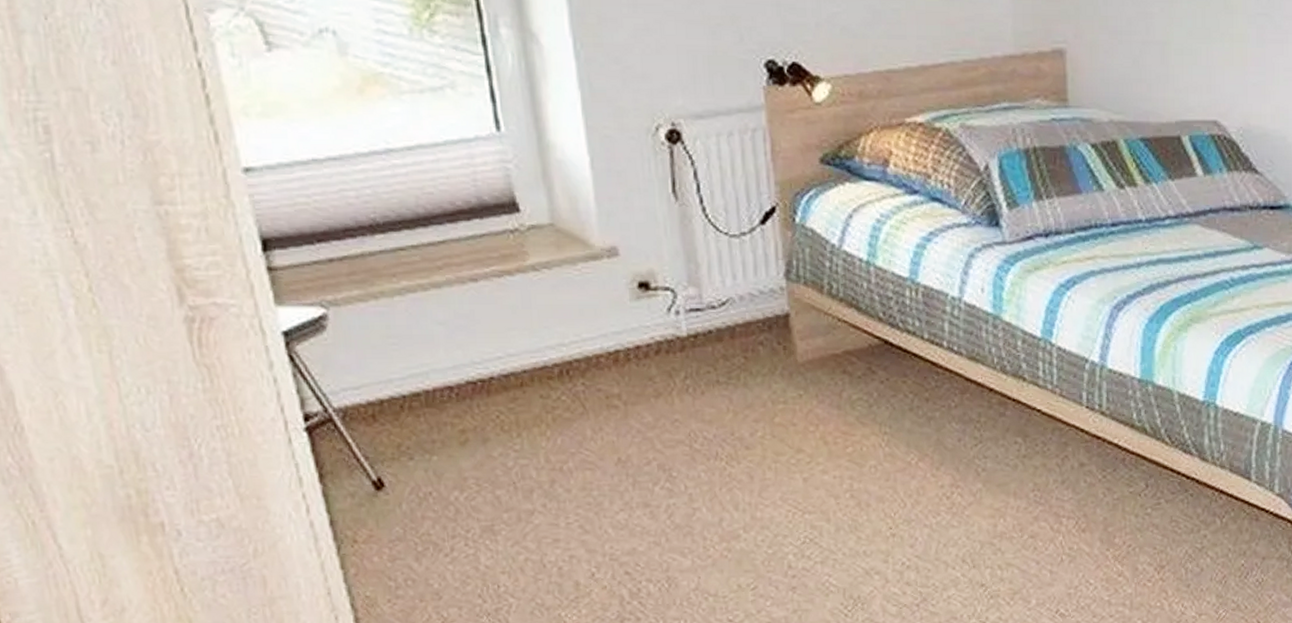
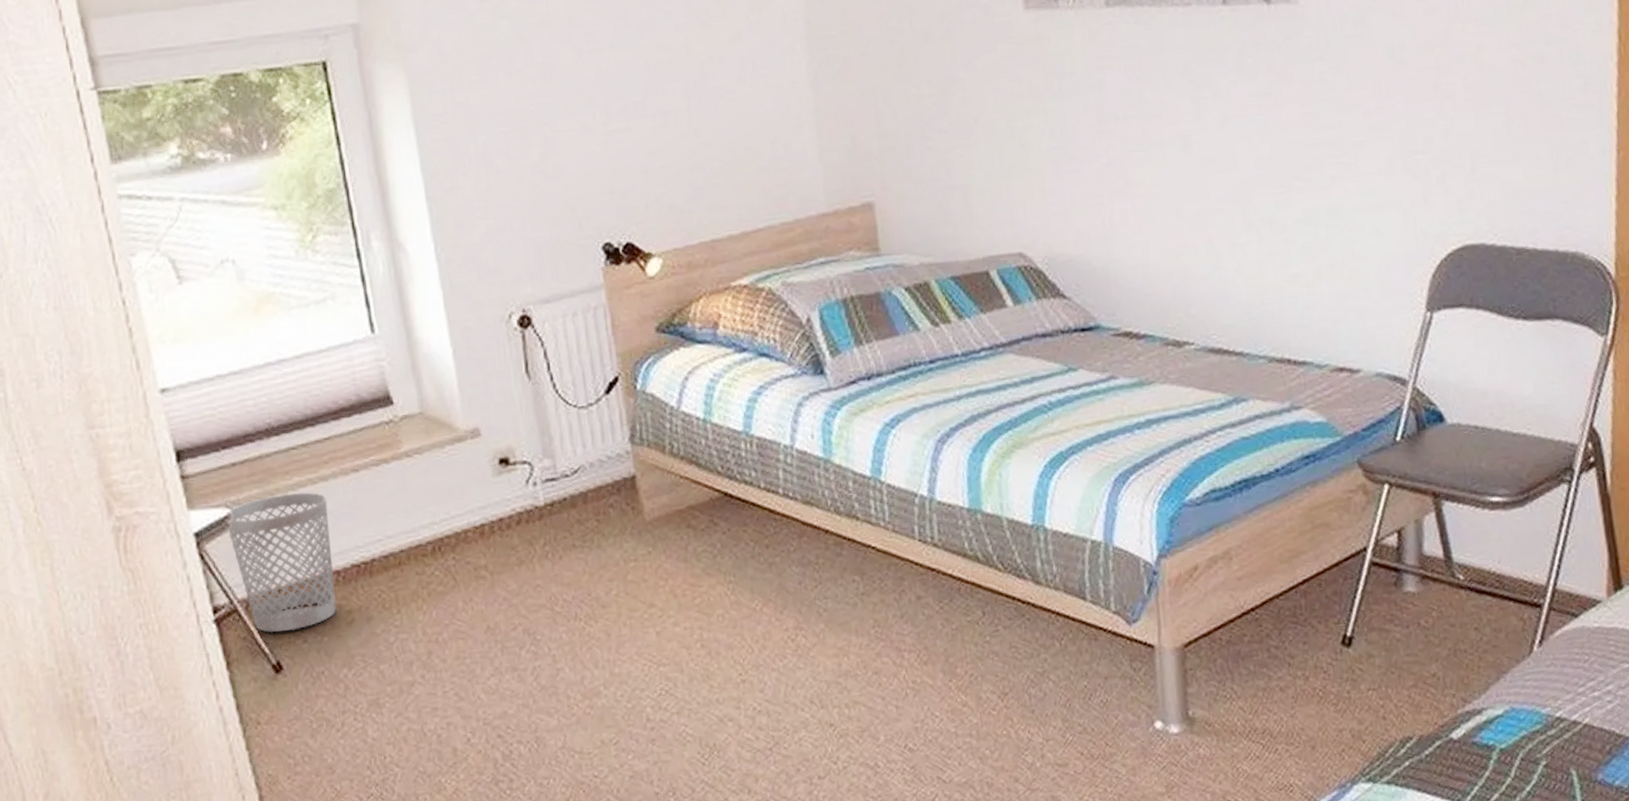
wastebasket: none [322,298,448,447] -> present [227,492,337,633]

